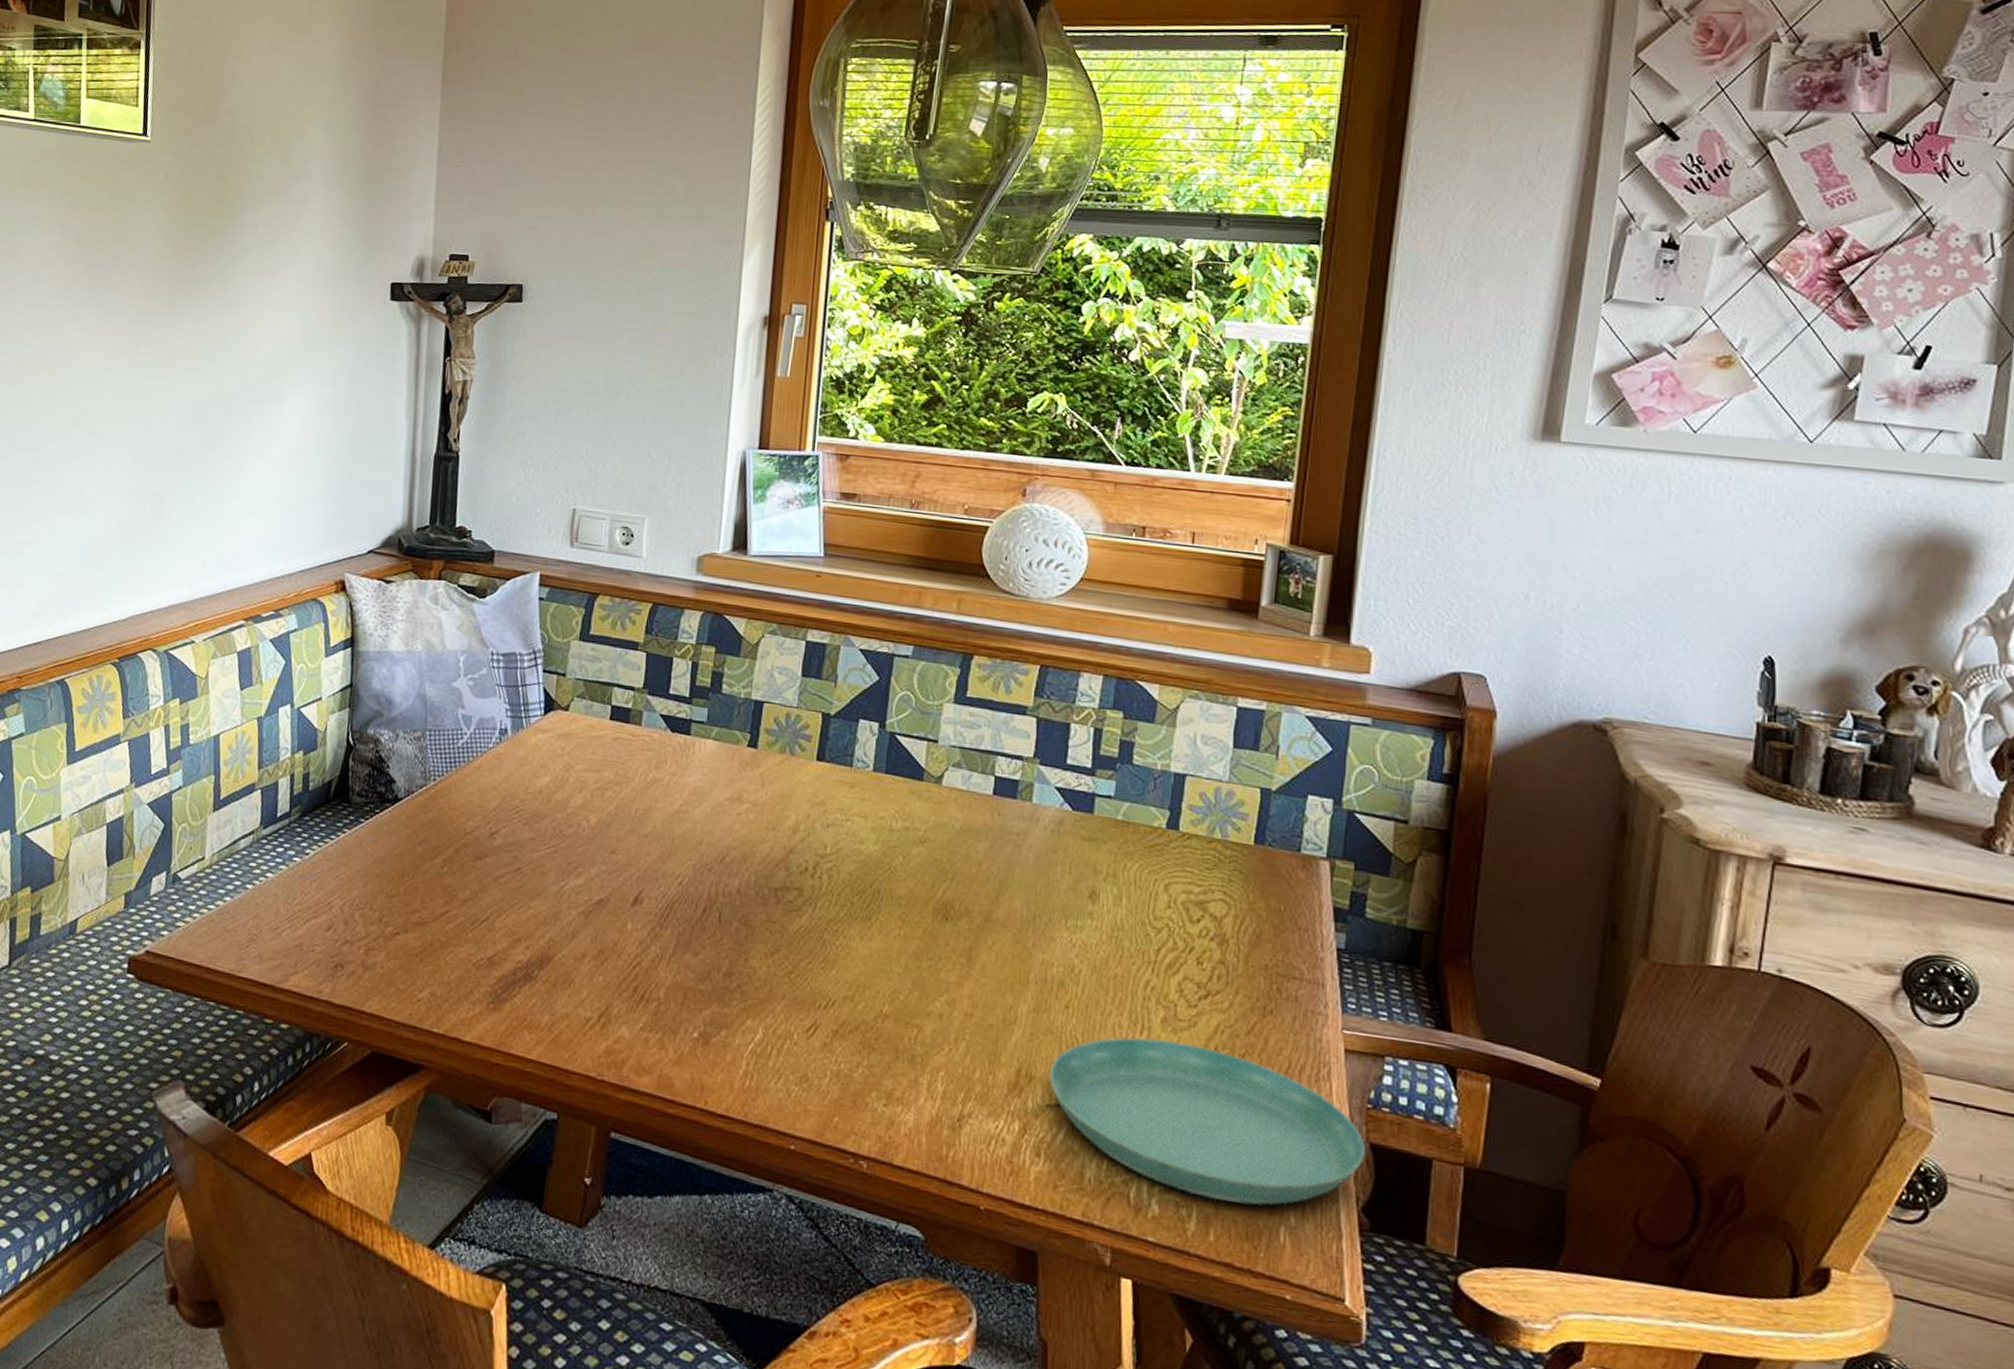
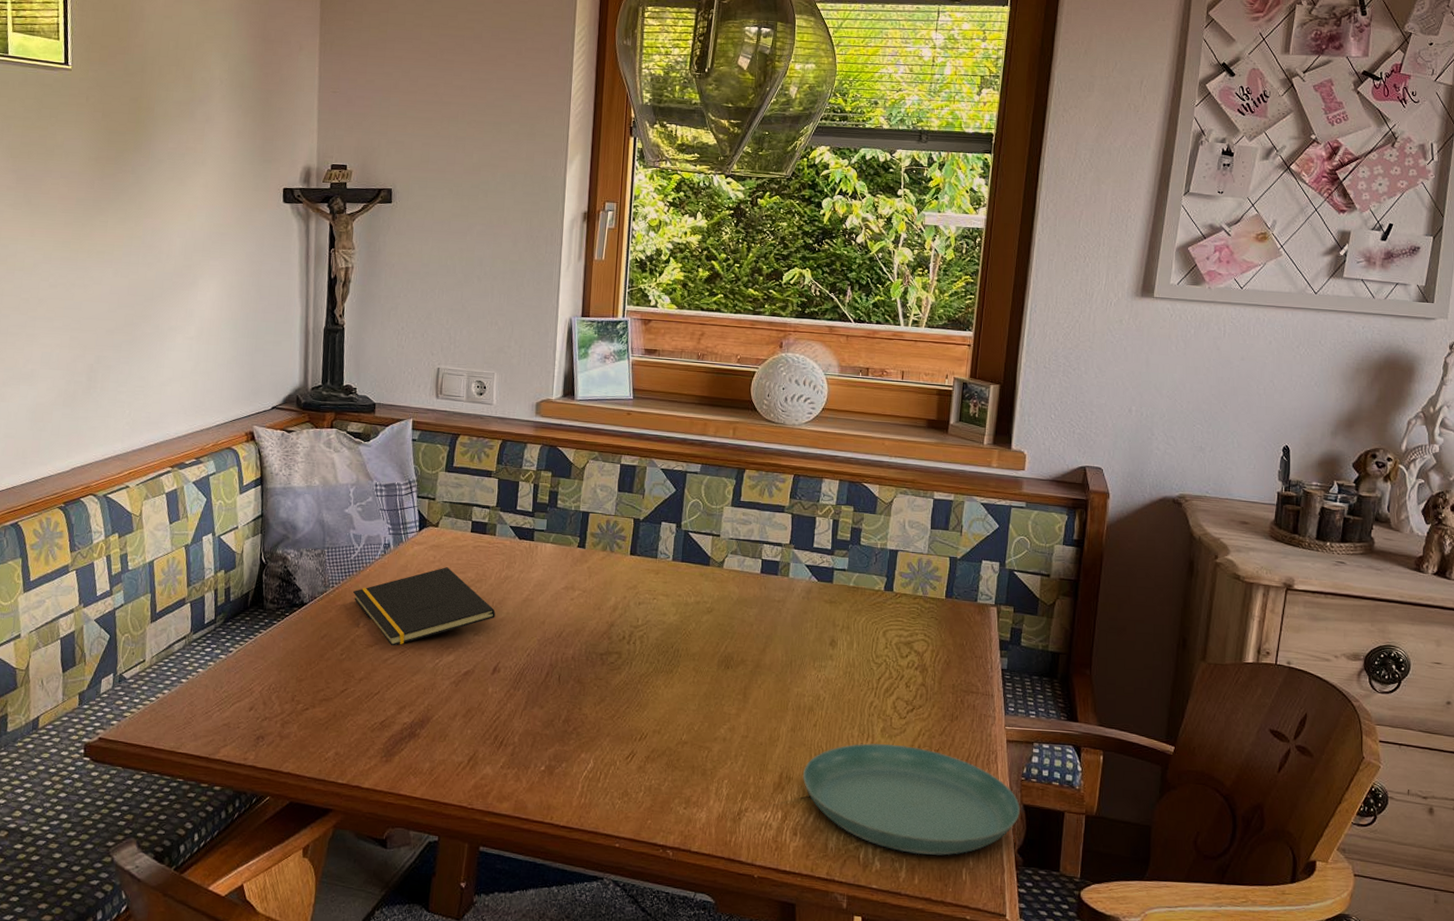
notepad: none [458,762,639,861] -> present [352,567,495,646]

